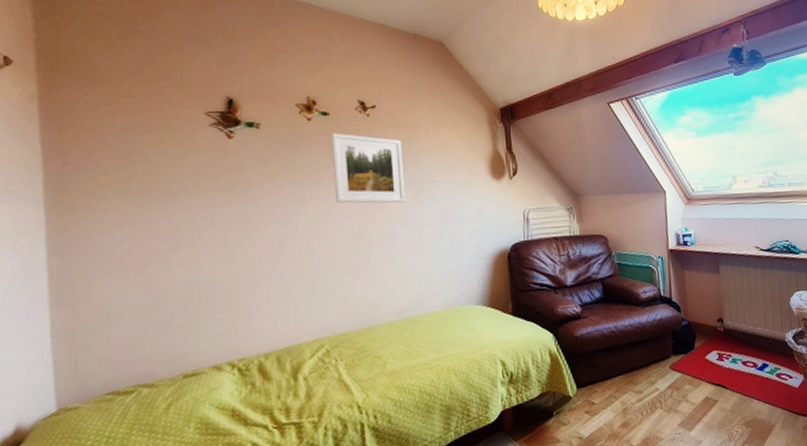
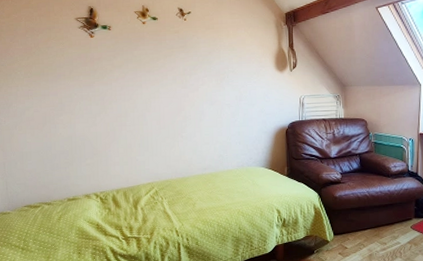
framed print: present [330,132,405,203] -> none [159,33,211,88]

